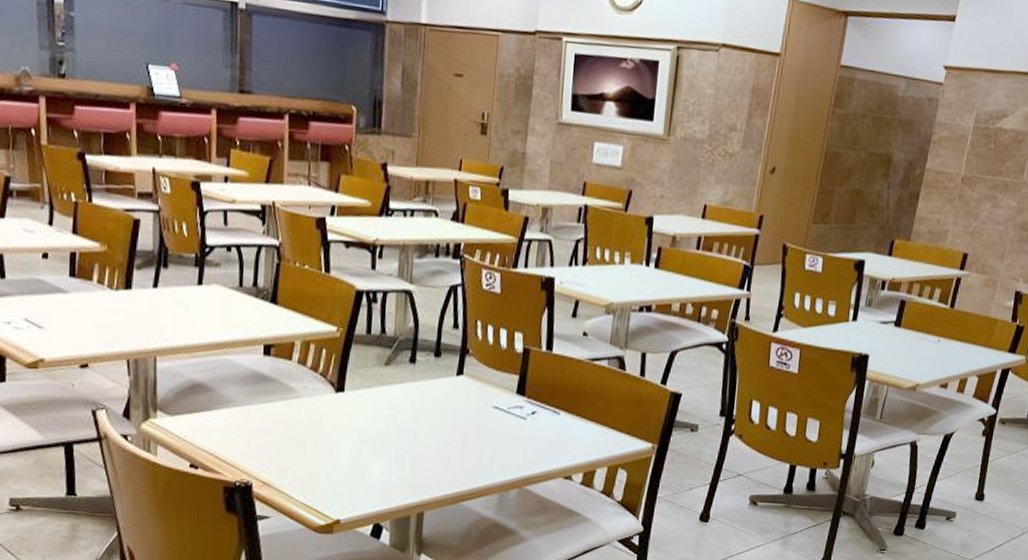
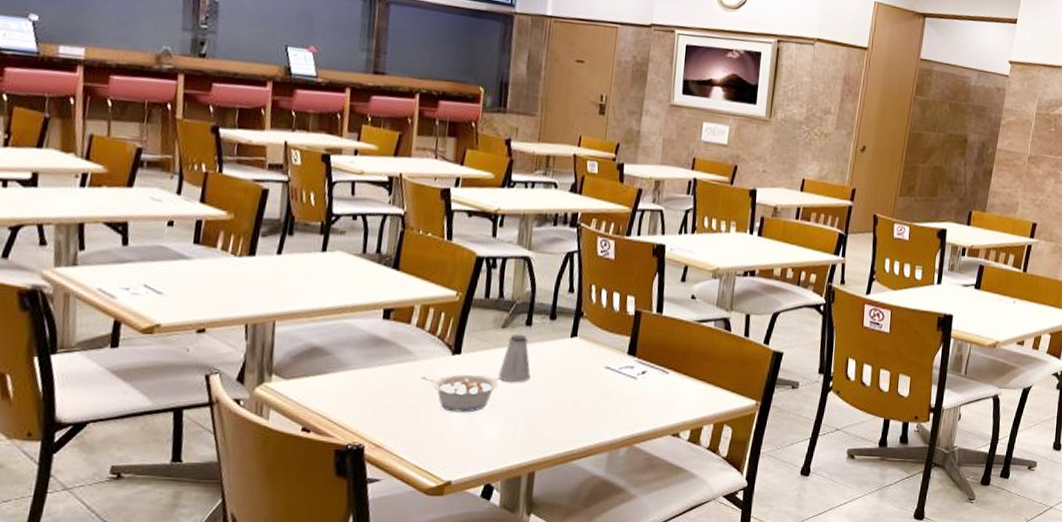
legume: none [304,412,385,451] -> present [420,374,499,413]
saltshaker: none [384,371,416,422] -> present [498,334,531,383]

